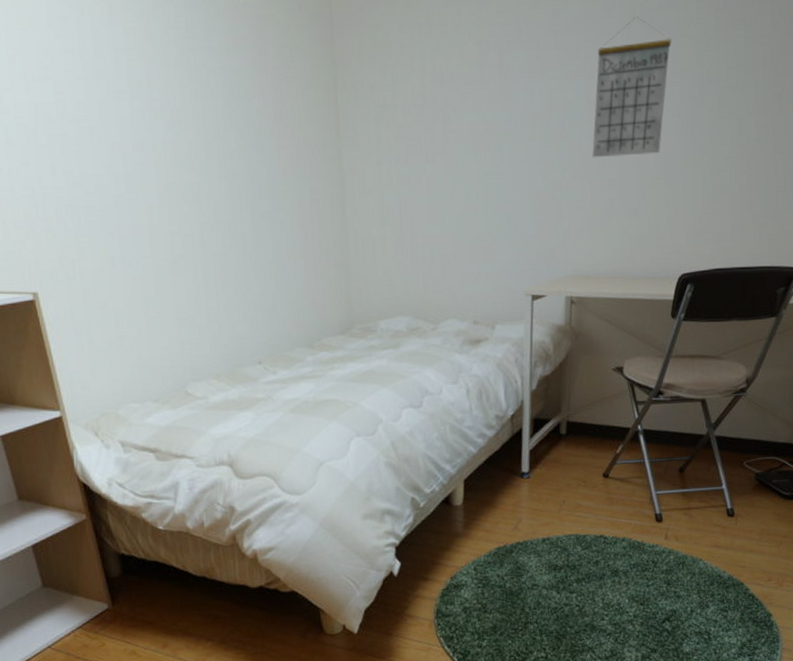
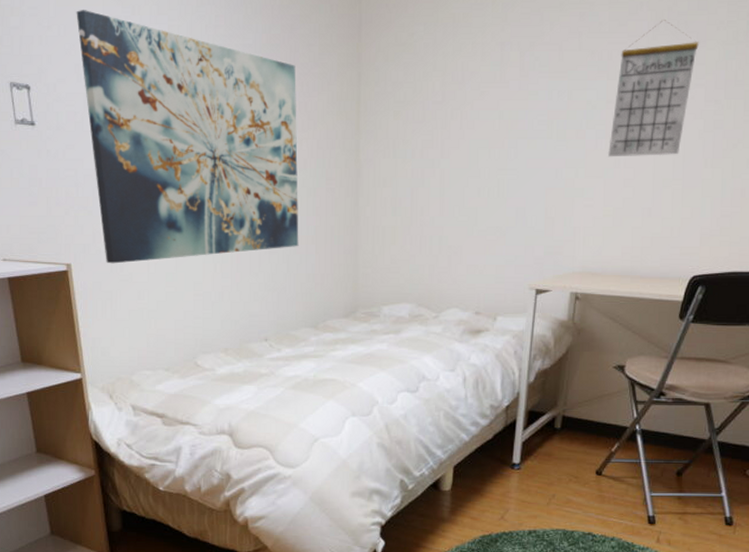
wall art: none [17,11,286,290] -> present [76,10,299,264]

